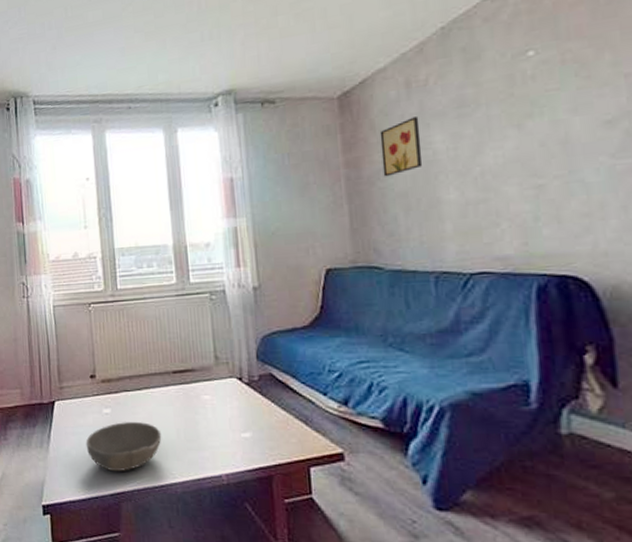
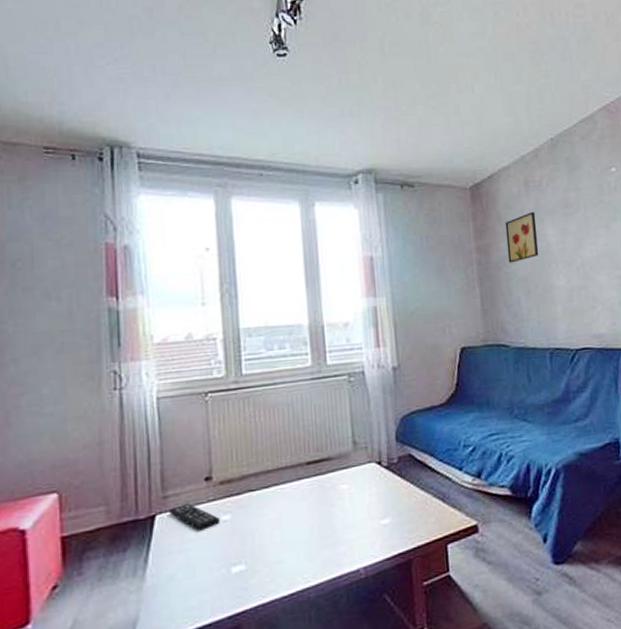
remote control: none [64,394,103,419] -> present [169,502,221,531]
bowl: present [85,422,162,472] -> none [197,524,293,589]

